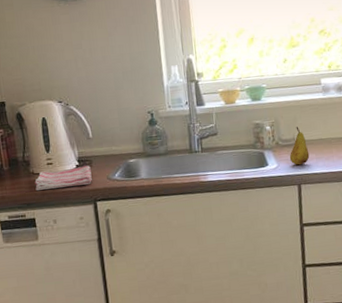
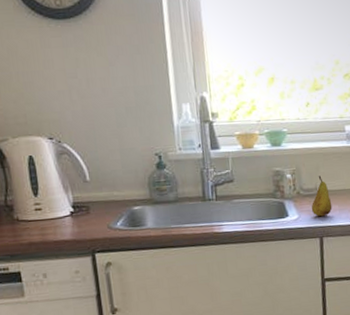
dish towel: present [35,166,92,191] -> none [20,212,90,240]

